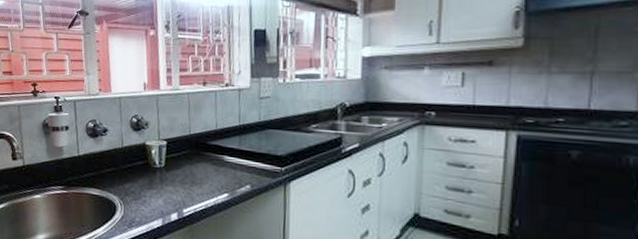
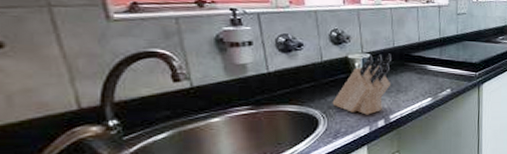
knife block: none [129,141,188,206] -> present [332,53,393,115]

